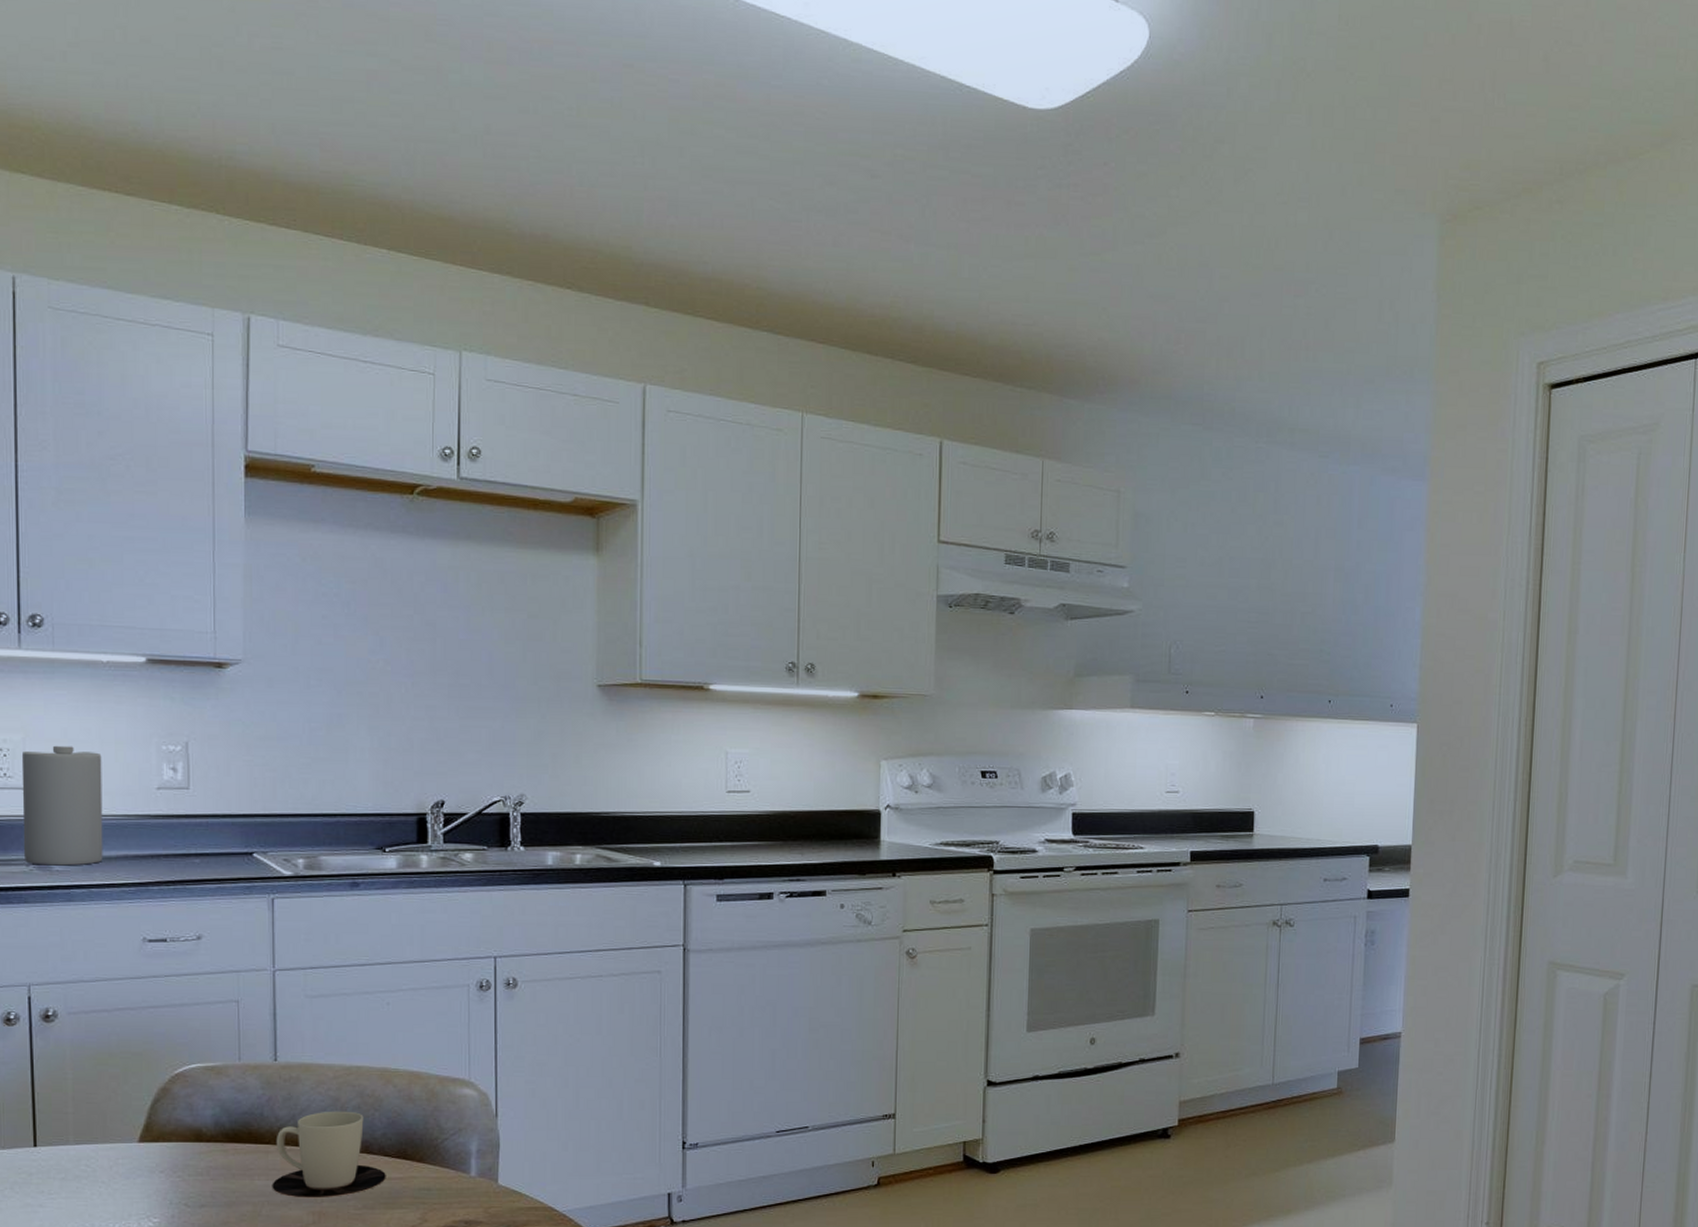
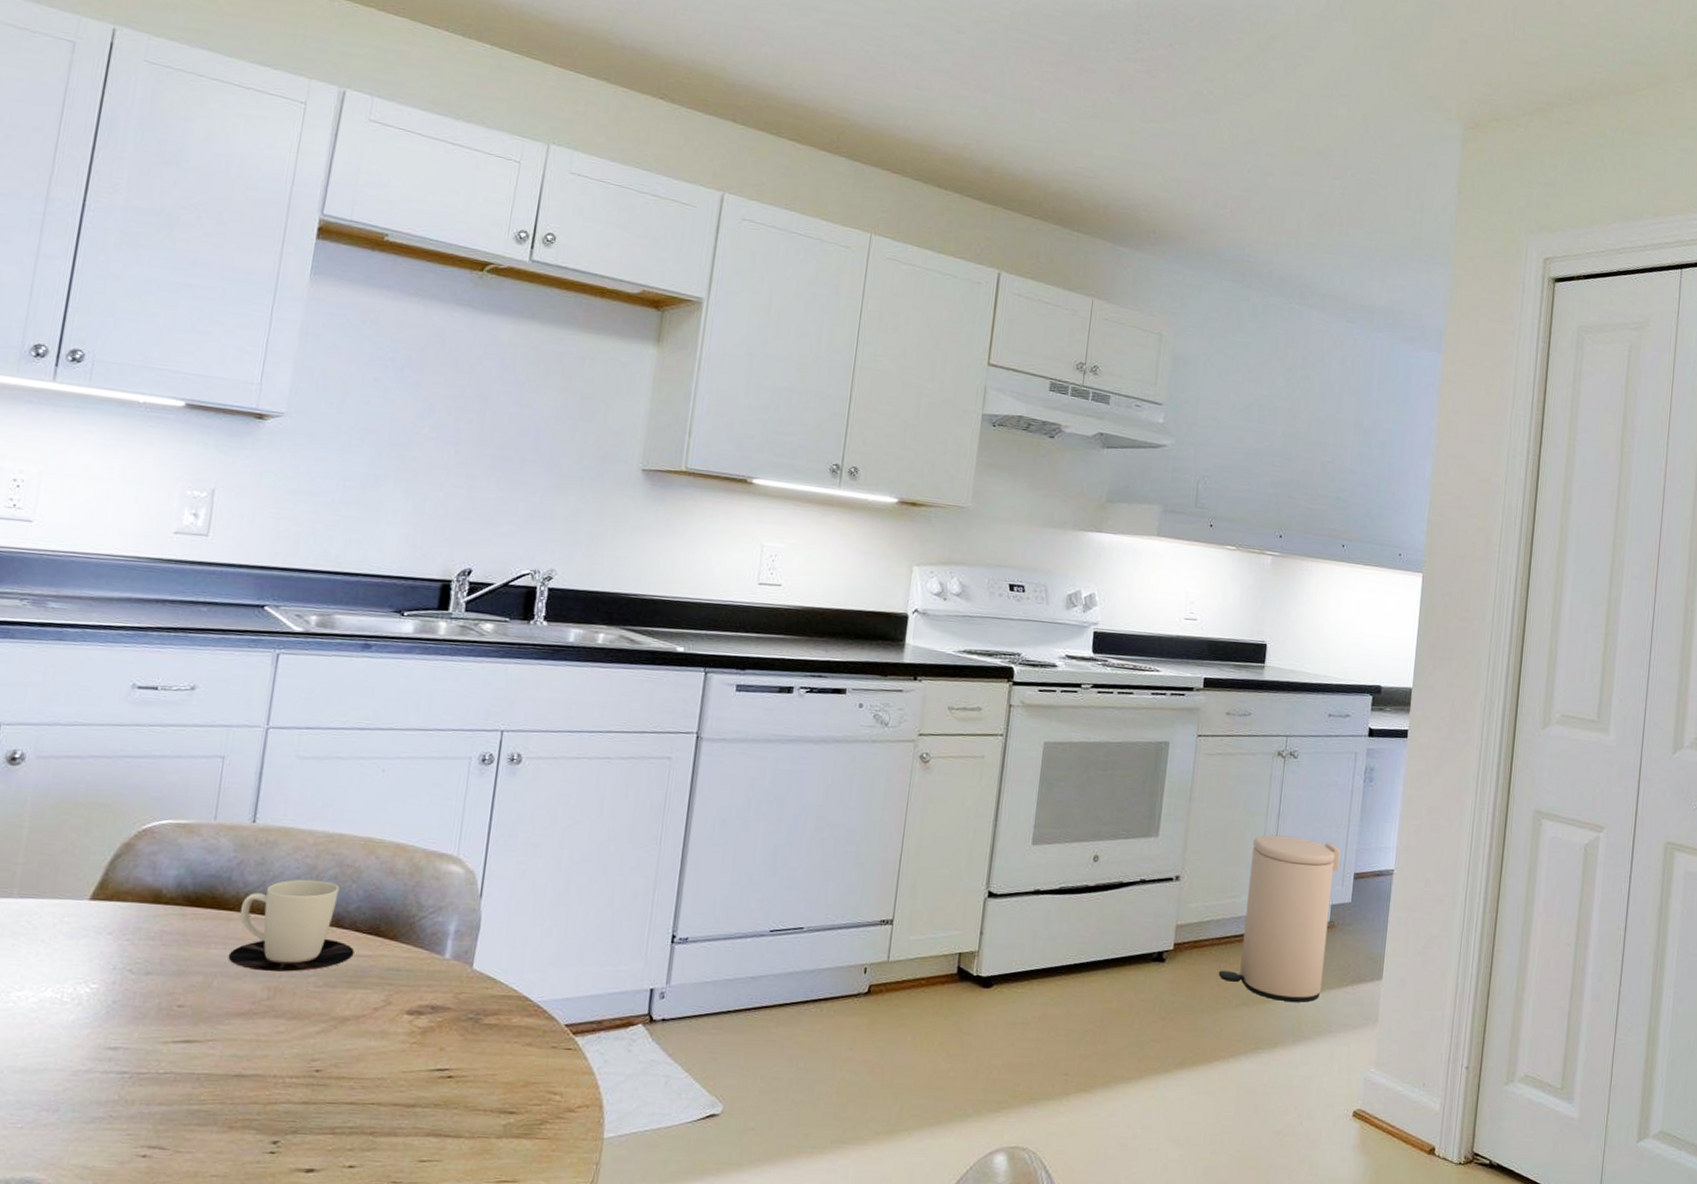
paper towel holder: present [21,745,103,866] -> none [19,480,121,604]
pedal bin: none [1225,1005,1344,1169] -> present [1218,834,1341,1002]

